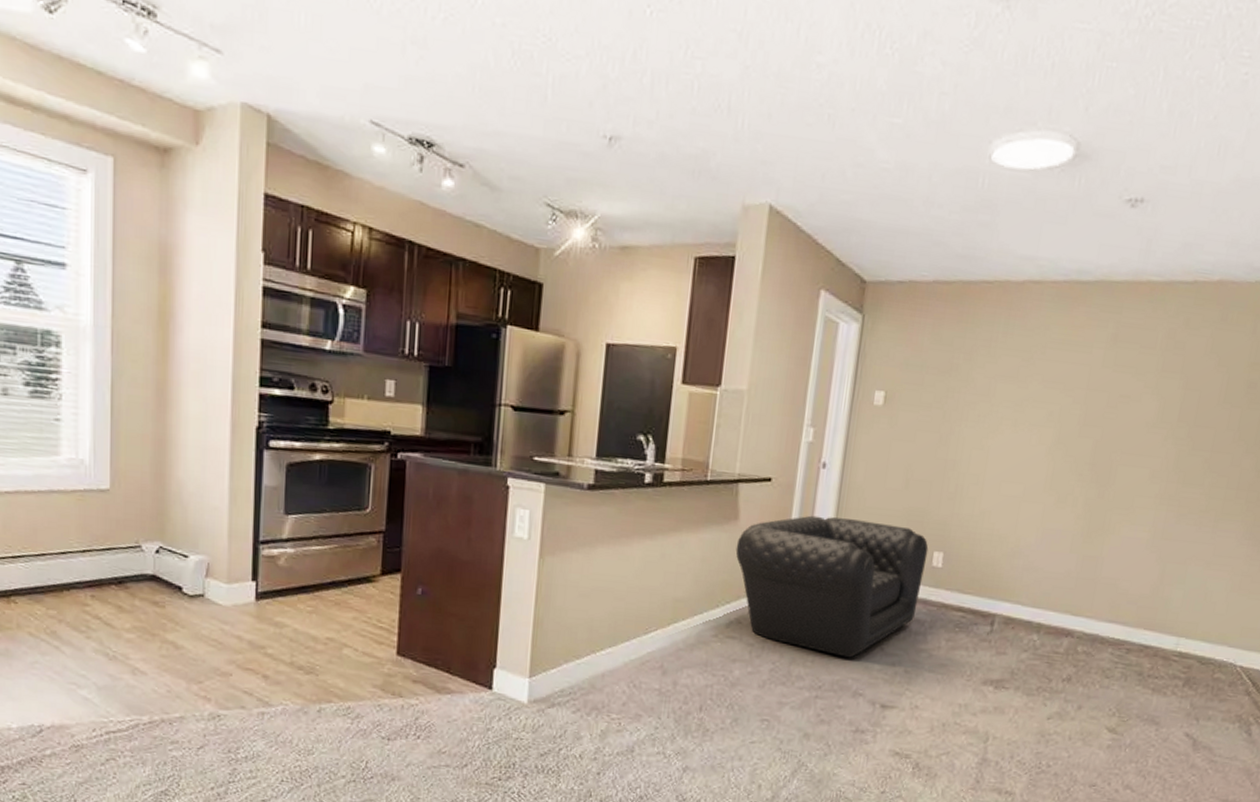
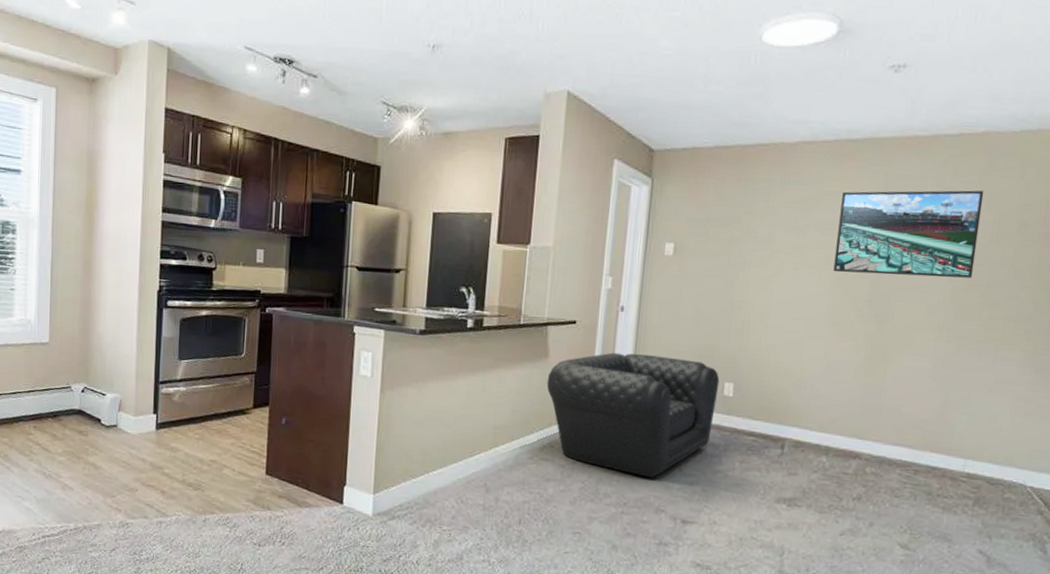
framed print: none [1055,340,1215,442] -> present [833,190,984,278]

